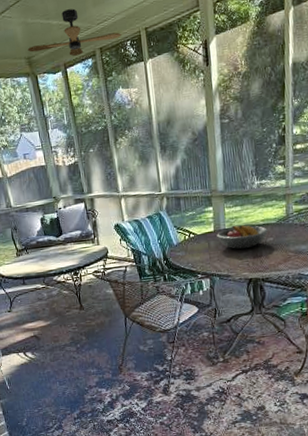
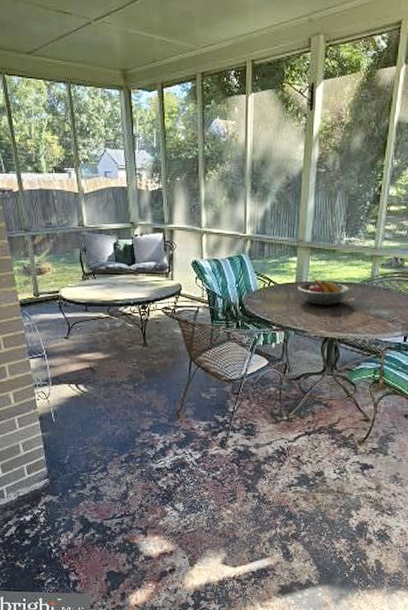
ceiling fan: present [27,8,122,57] -> none [124,26,226,77]

